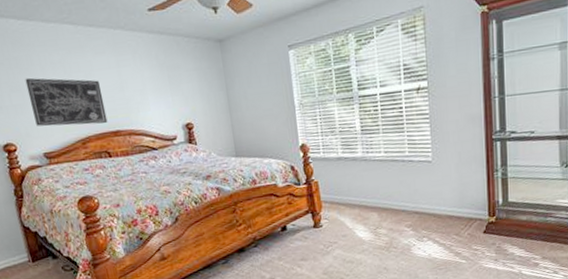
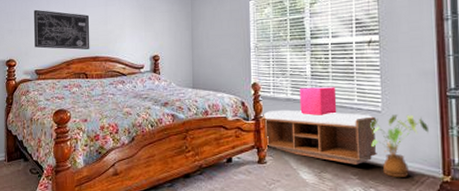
bench: none [314,165,429,217] -> present [263,109,377,165]
storage bin: none [350,140,389,173] -> present [299,87,337,116]
house plant: none [421,161,477,225] -> present [370,114,430,177]

